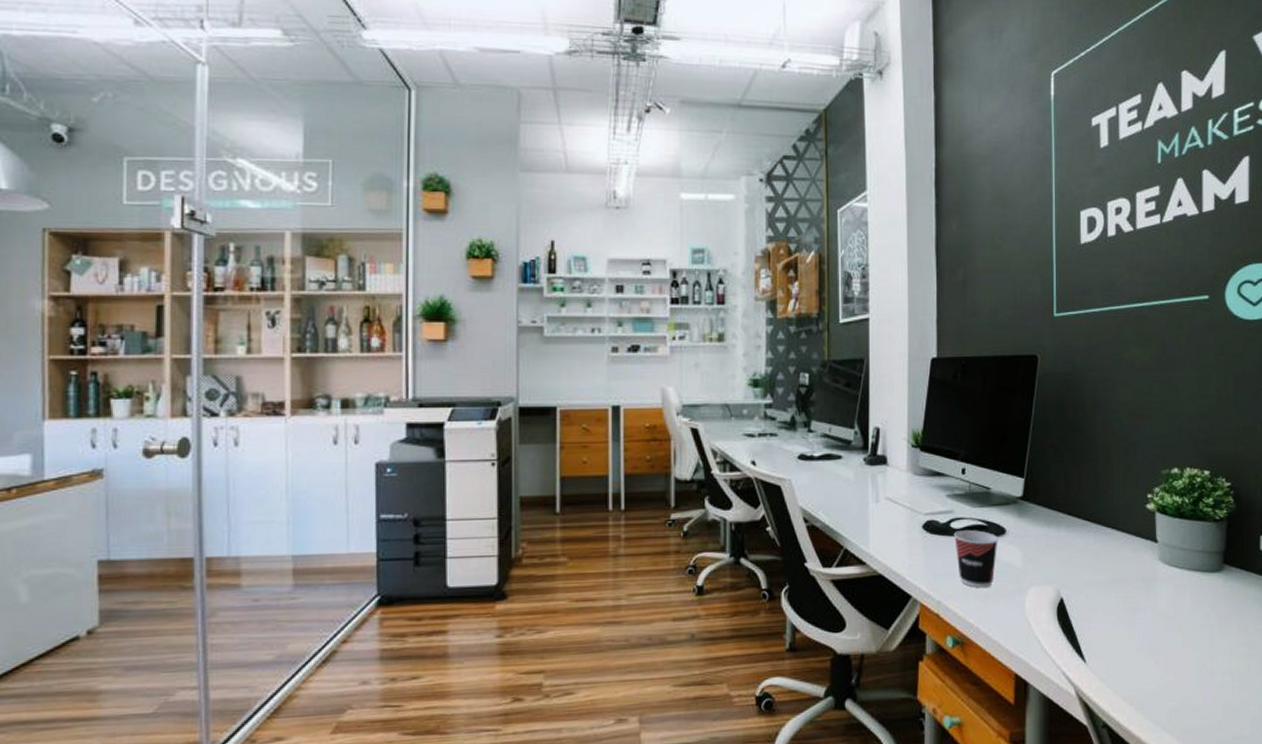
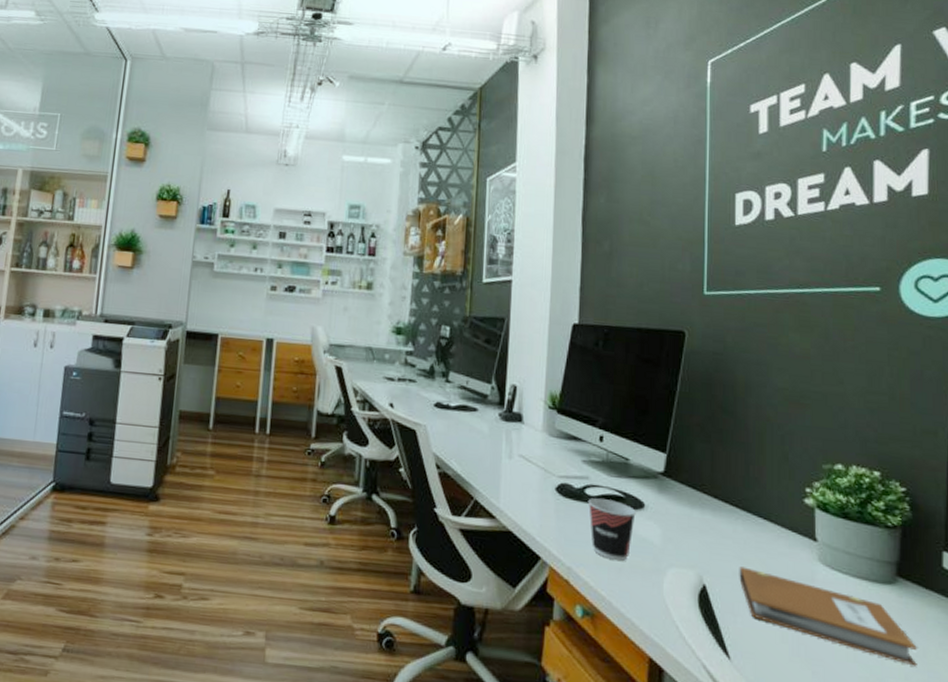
notebook: none [1092,576,1240,641] -> present [739,566,917,667]

